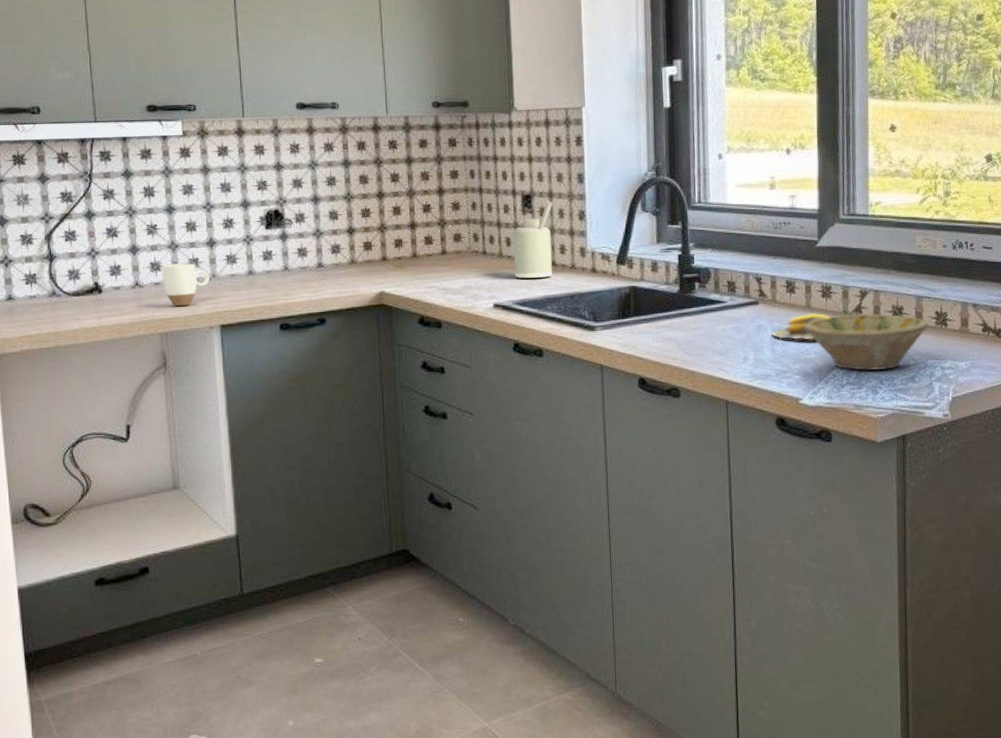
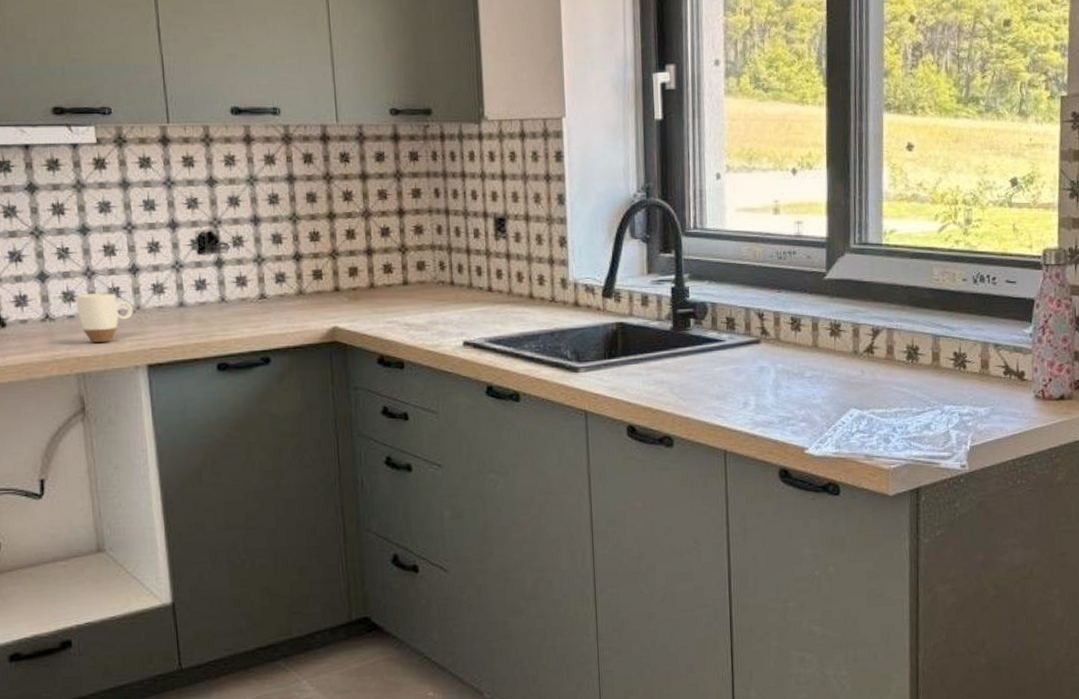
soap dispenser: present [512,201,553,280] -> none [484,225,530,314]
banana: present [772,313,830,340] -> none [775,354,839,383]
bowl: present [805,314,928,371] -> none [811,354,945,417]

